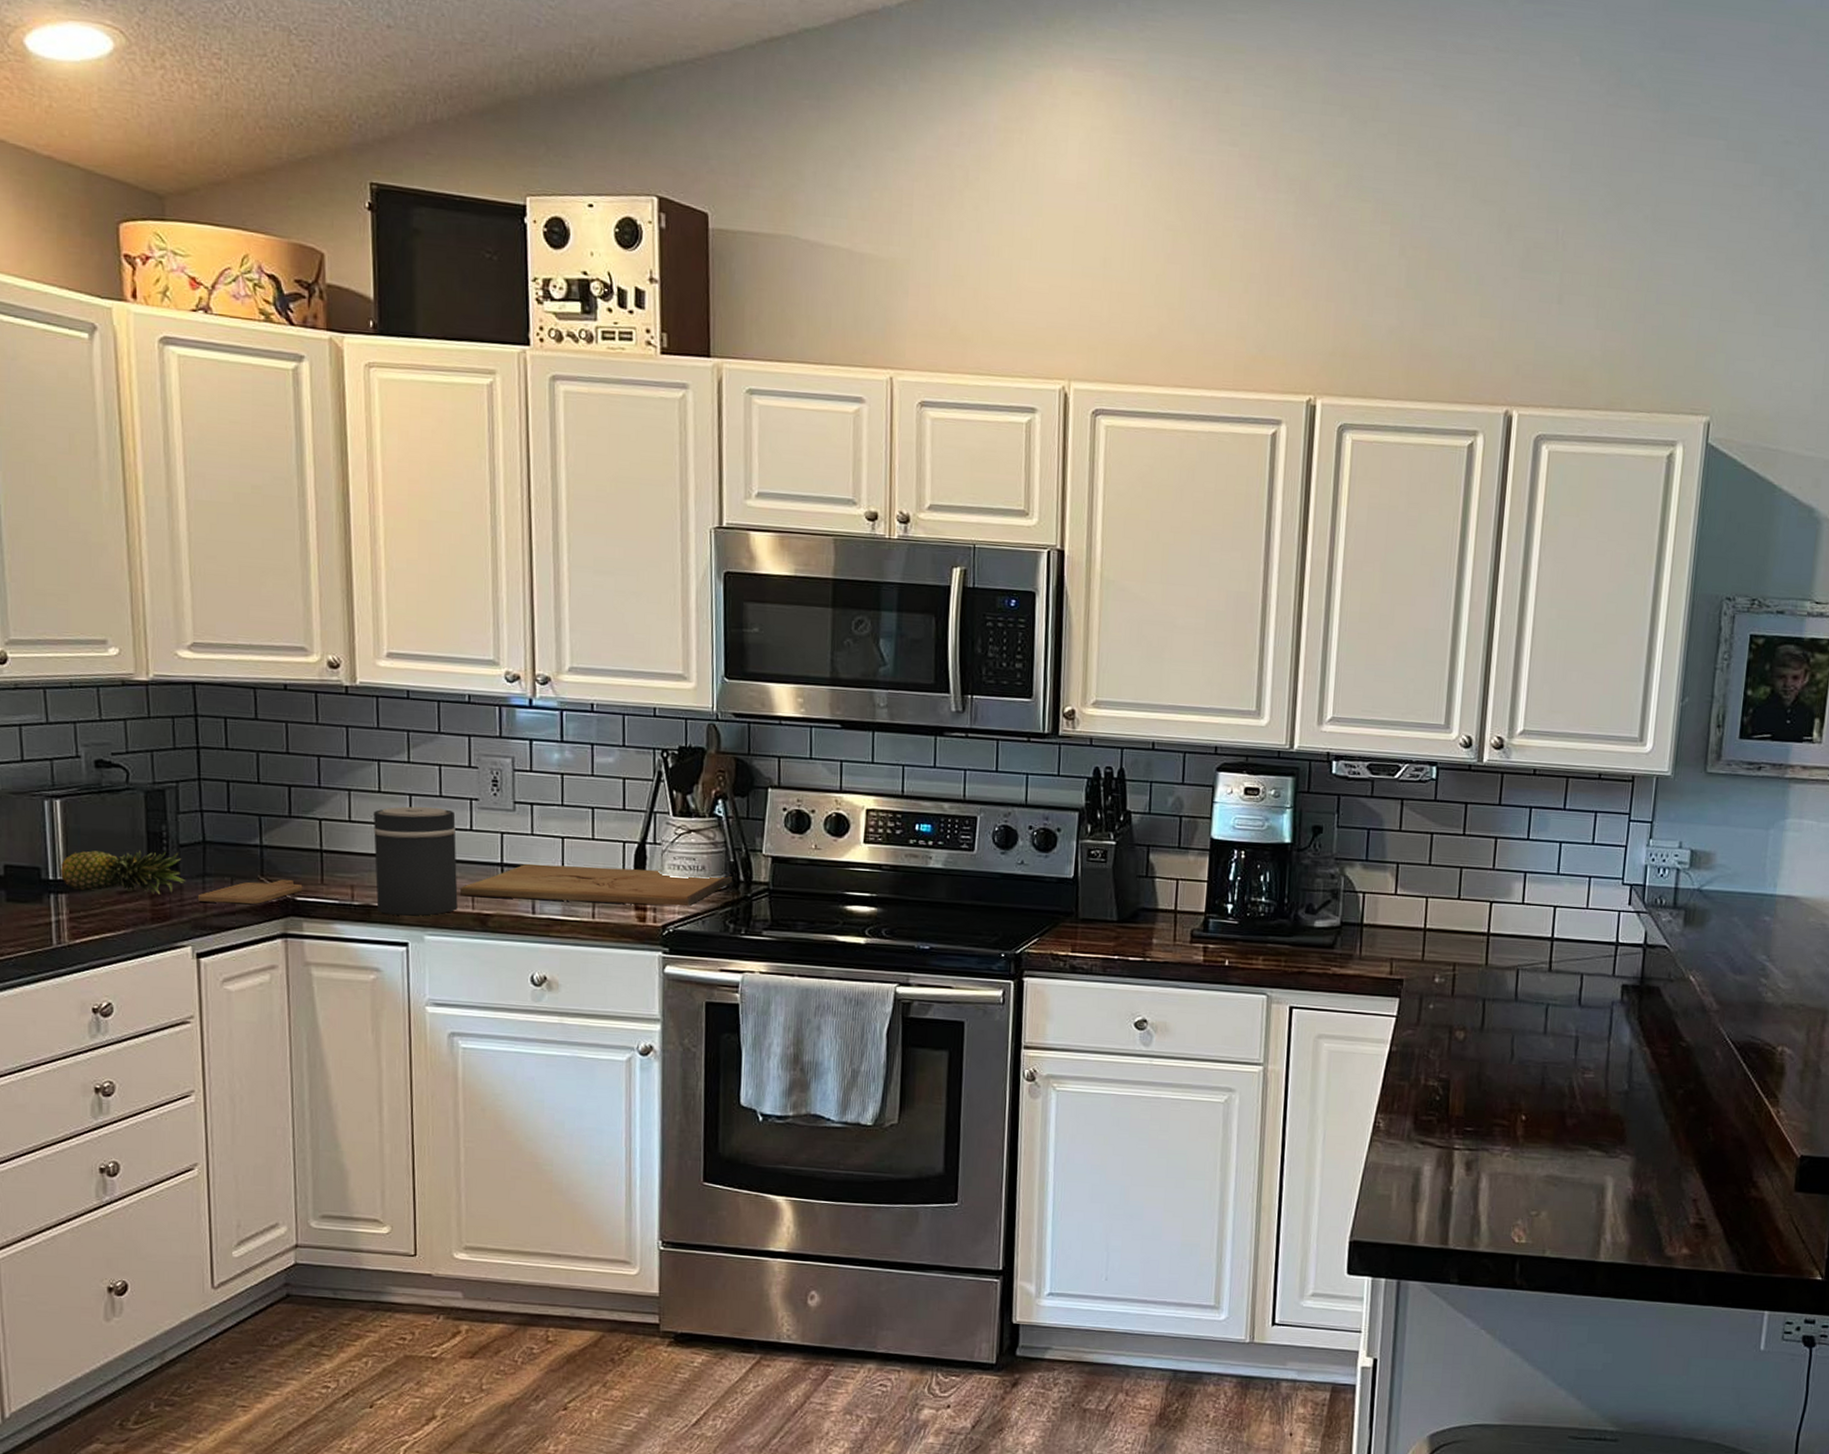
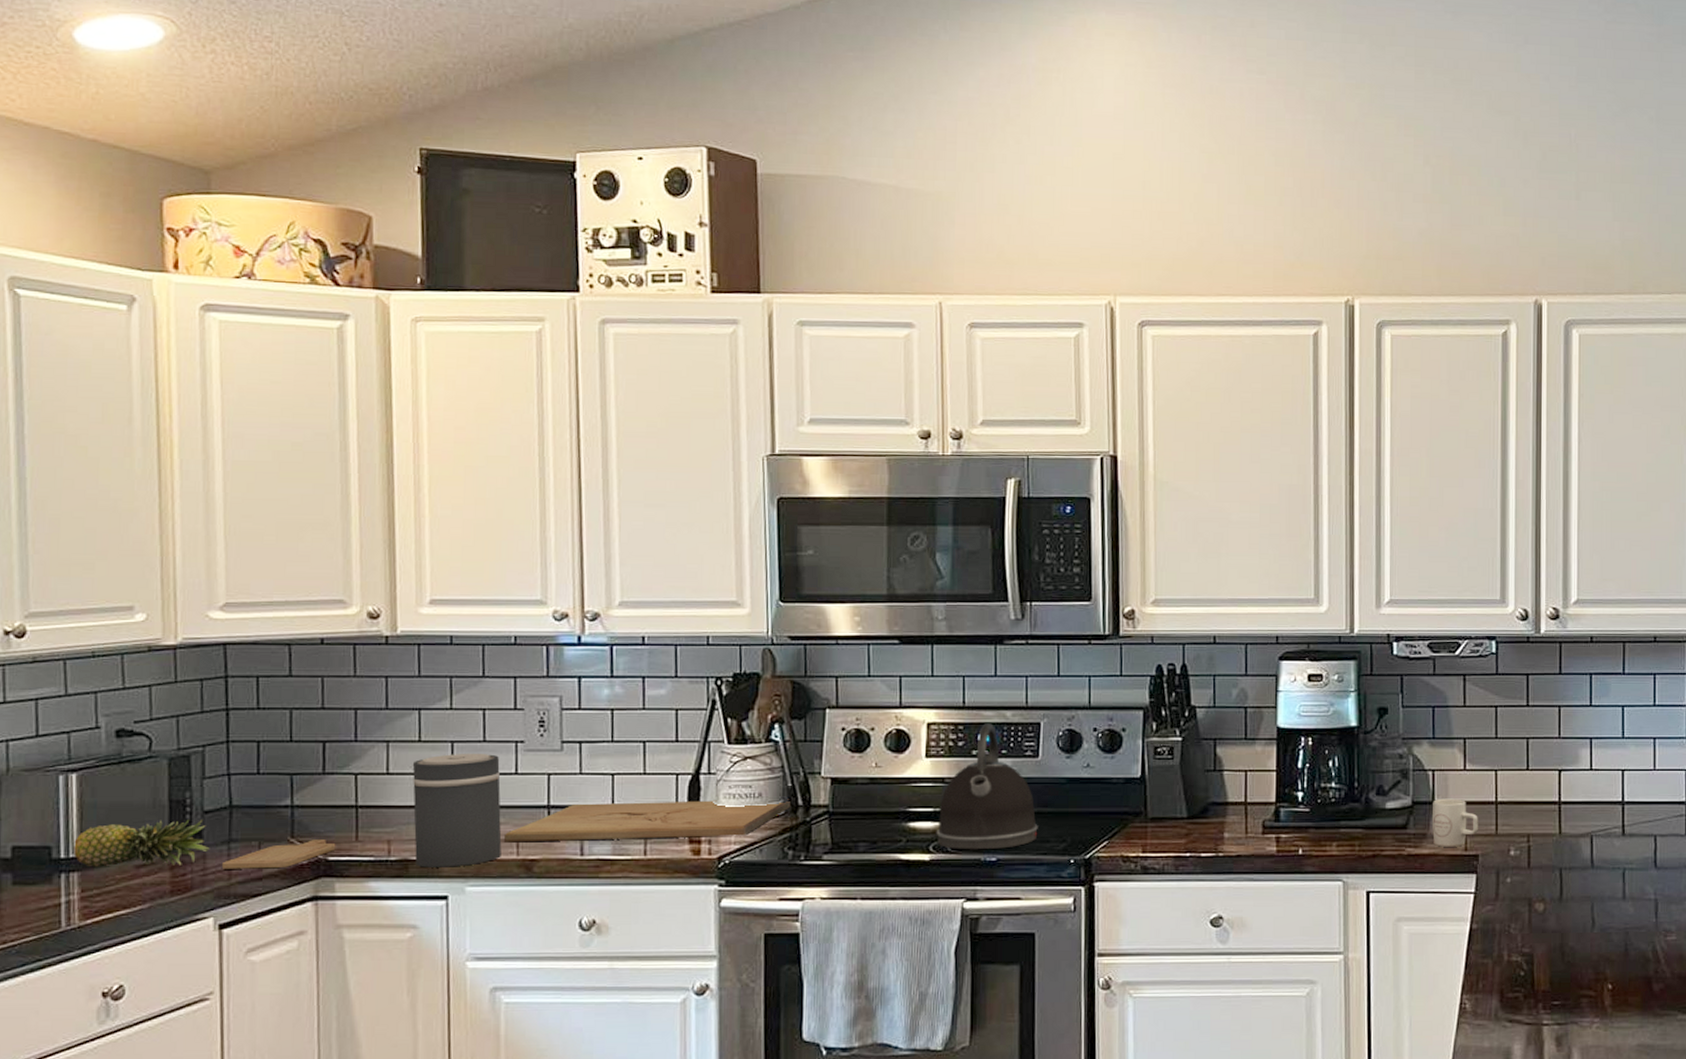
kettle: none [872,814,971,938] -> present [936,723,1038,850]
mug: none [1358,921,1406,970] -> present [1431,798,1478,847]

